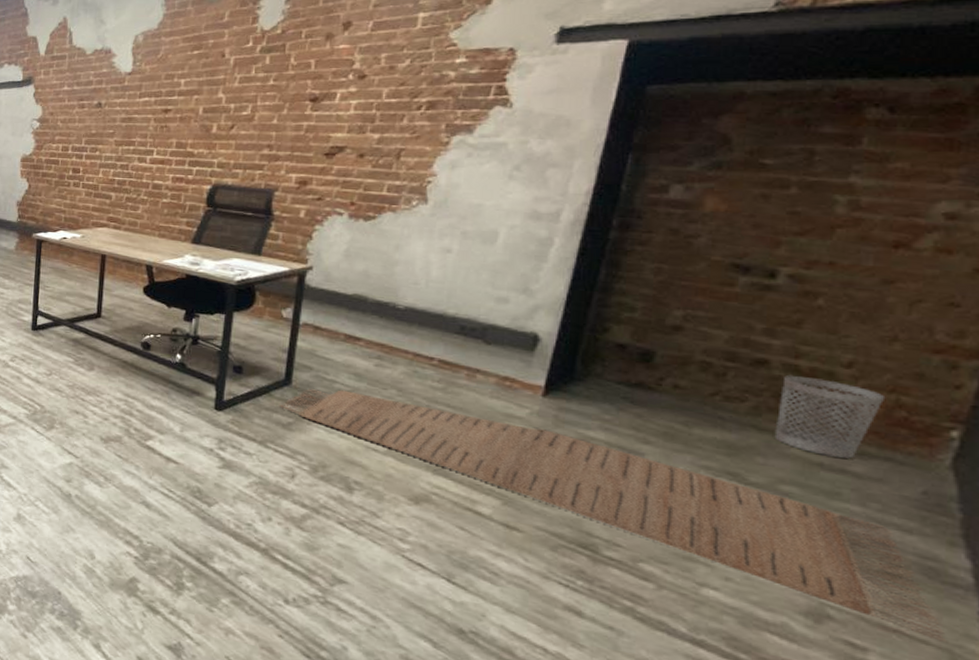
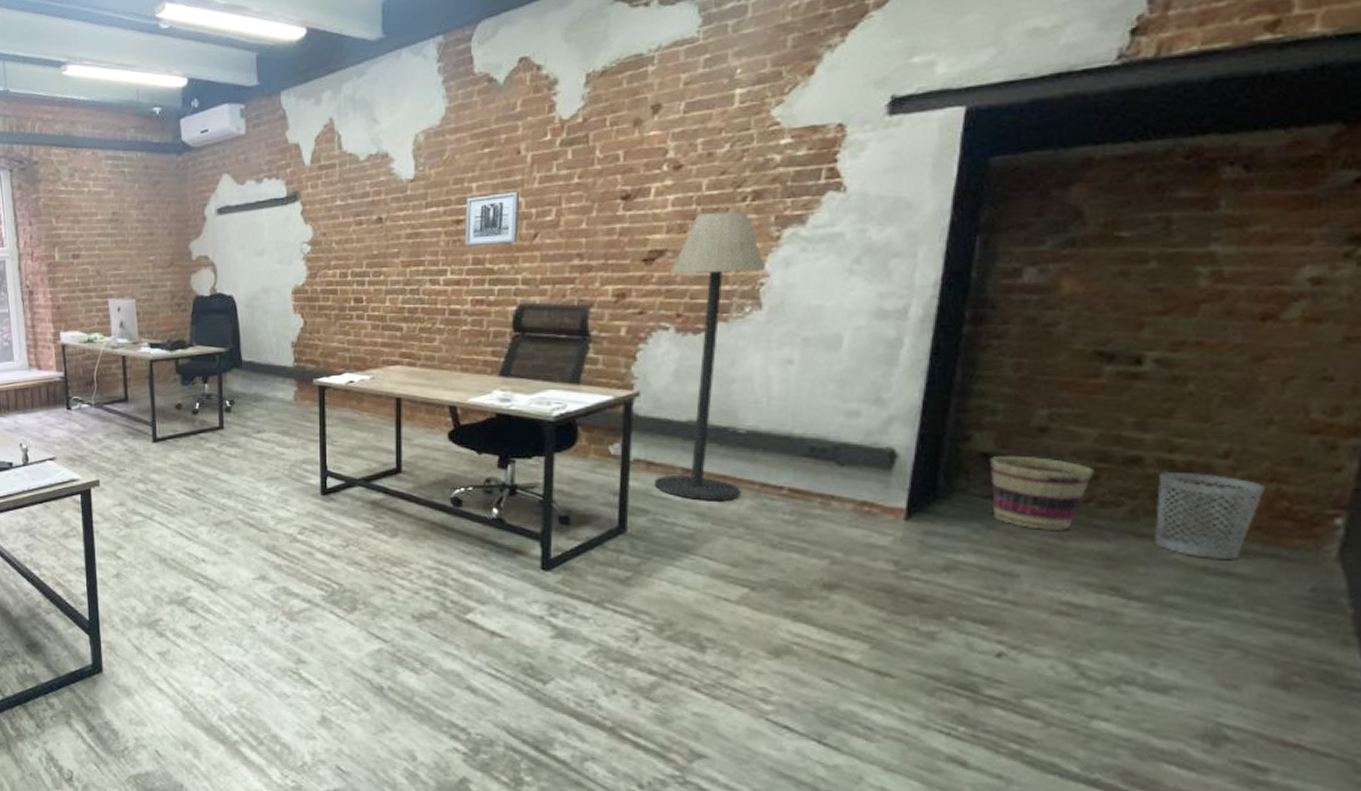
wall art: none [170,88,222,133] -> present [464,191,520,247]
rug: present [278,389,948,644] -> none [614,533,1350,754]
floor lamp: none [319,117,434,365] -> present [654,211,766,500]
basket: none [624,347,722,419] -> present [990,455,1094,532]

